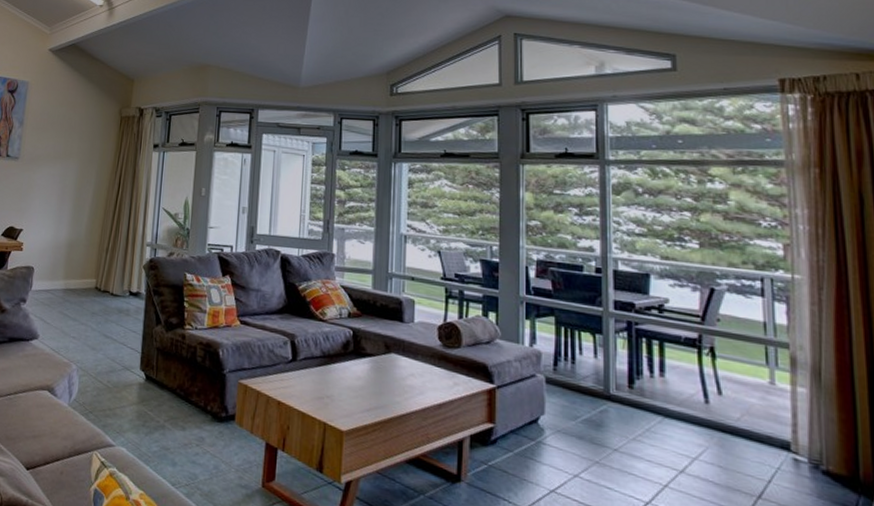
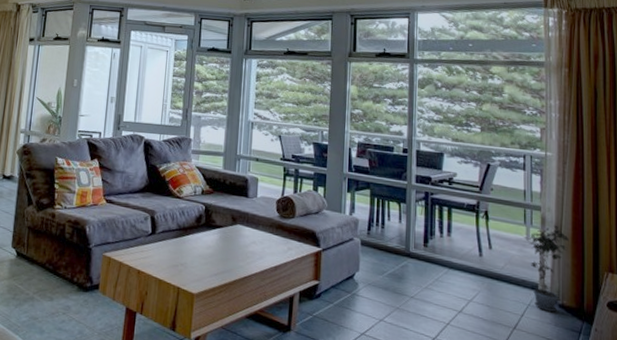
potted plant: none [770,367,833,480] -> present [526,225,569,312]

